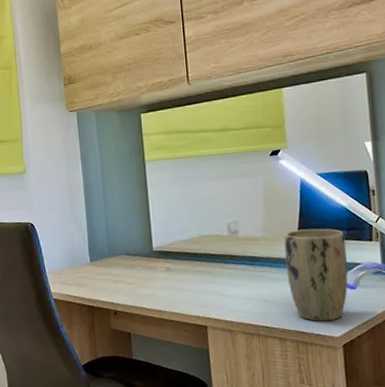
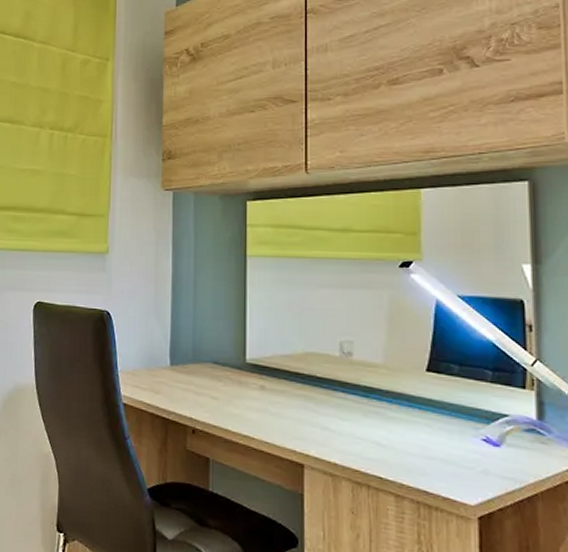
plant pot: present [284,228,348,322] -> none [410,361,491,484]

